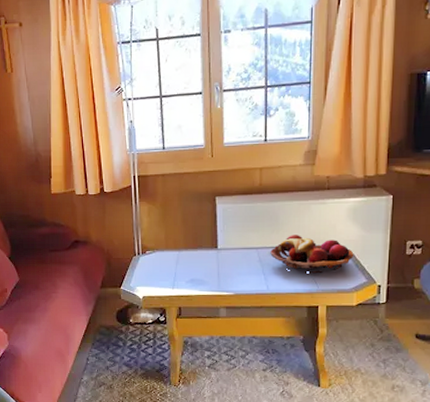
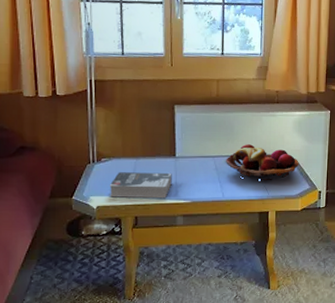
book: none [153,264,214,290] -> present [109,172,172,199]

